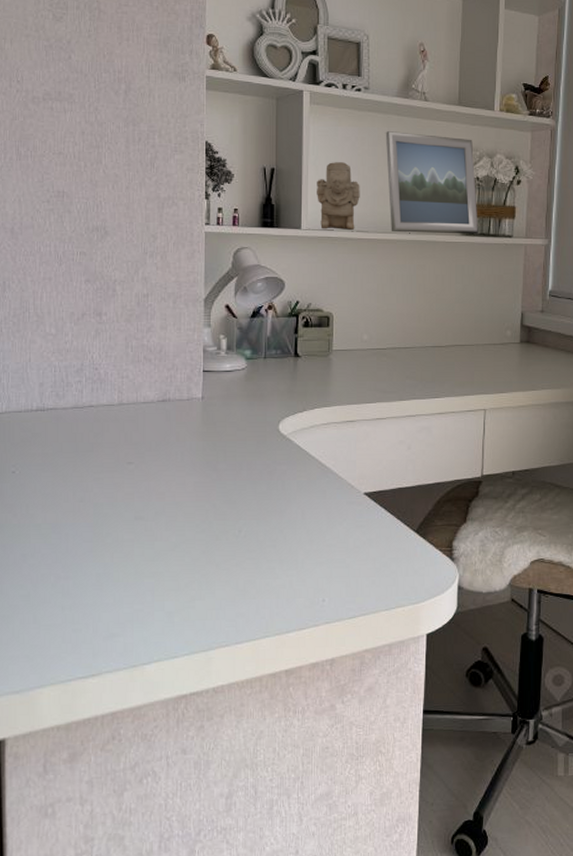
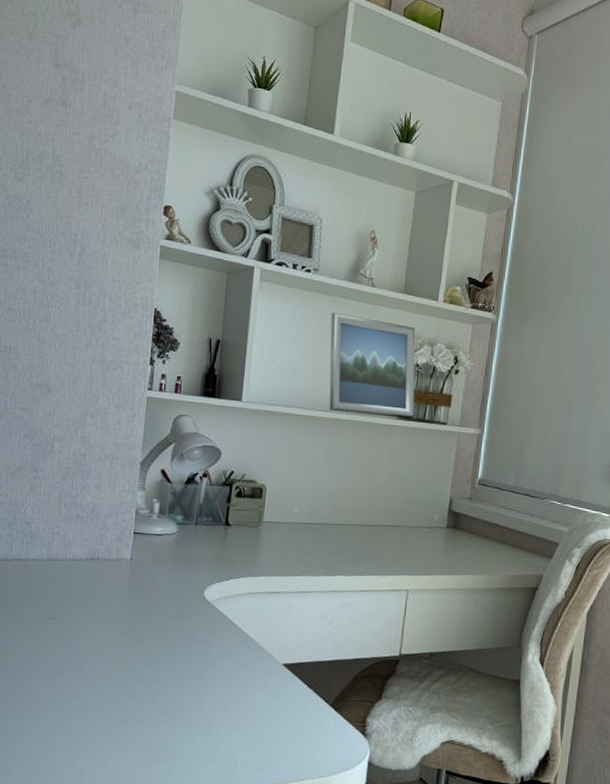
figurine: present [317,162,360,231] -> none [259,338,303,407]

